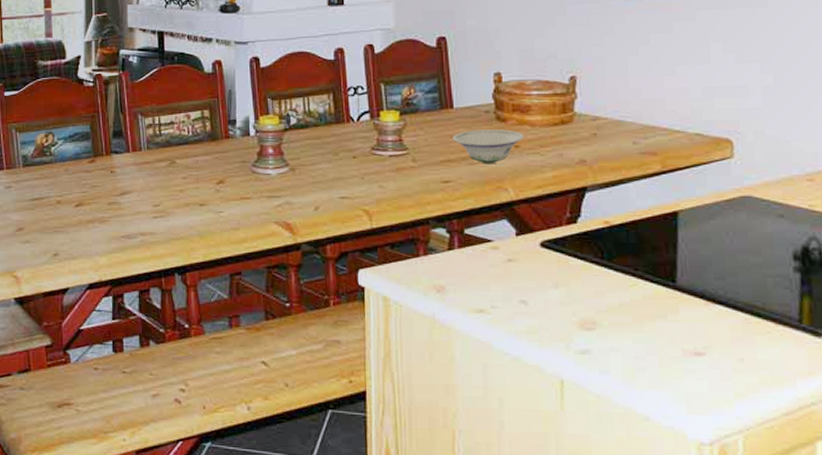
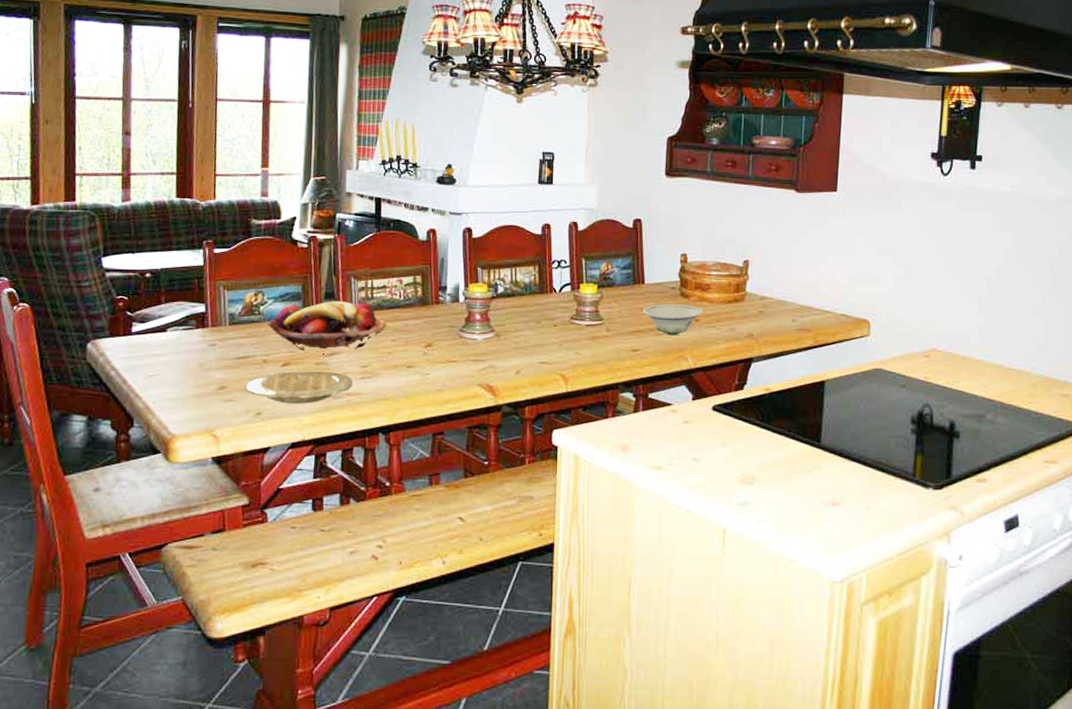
plate: none [41,212,147,244] -> present [244,371,354,404]
fruit basket: none [58,139,175,191] -> present [267,301,385,351]

